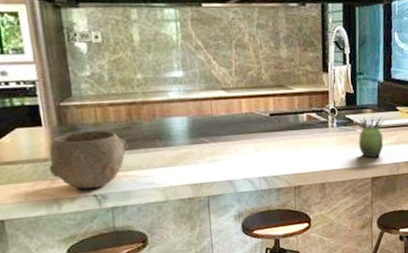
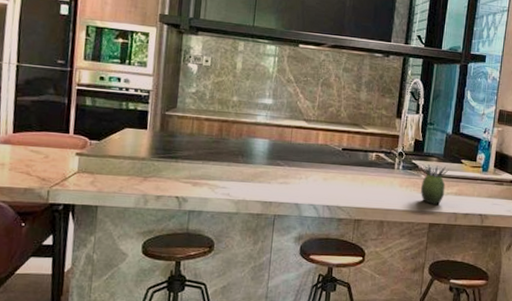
bowl: present [49,130,128,189] -> none [144,138,214,191]

